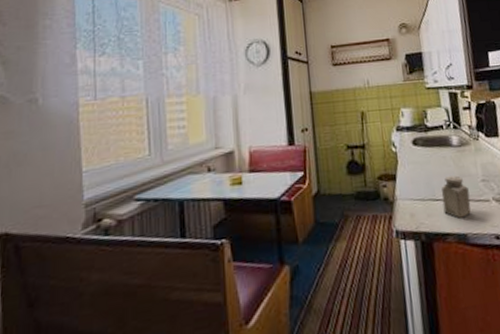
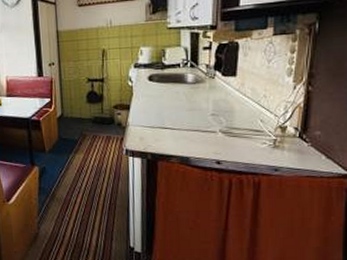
salt shaker: present [441,175,471,219] -> none [170,109,197,145]

